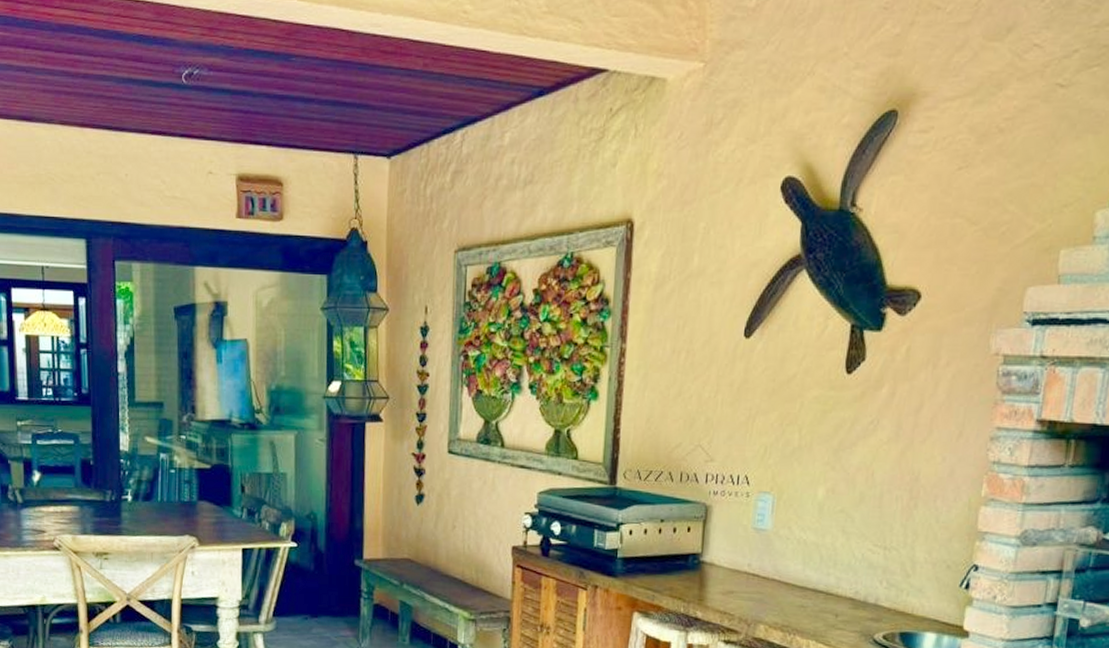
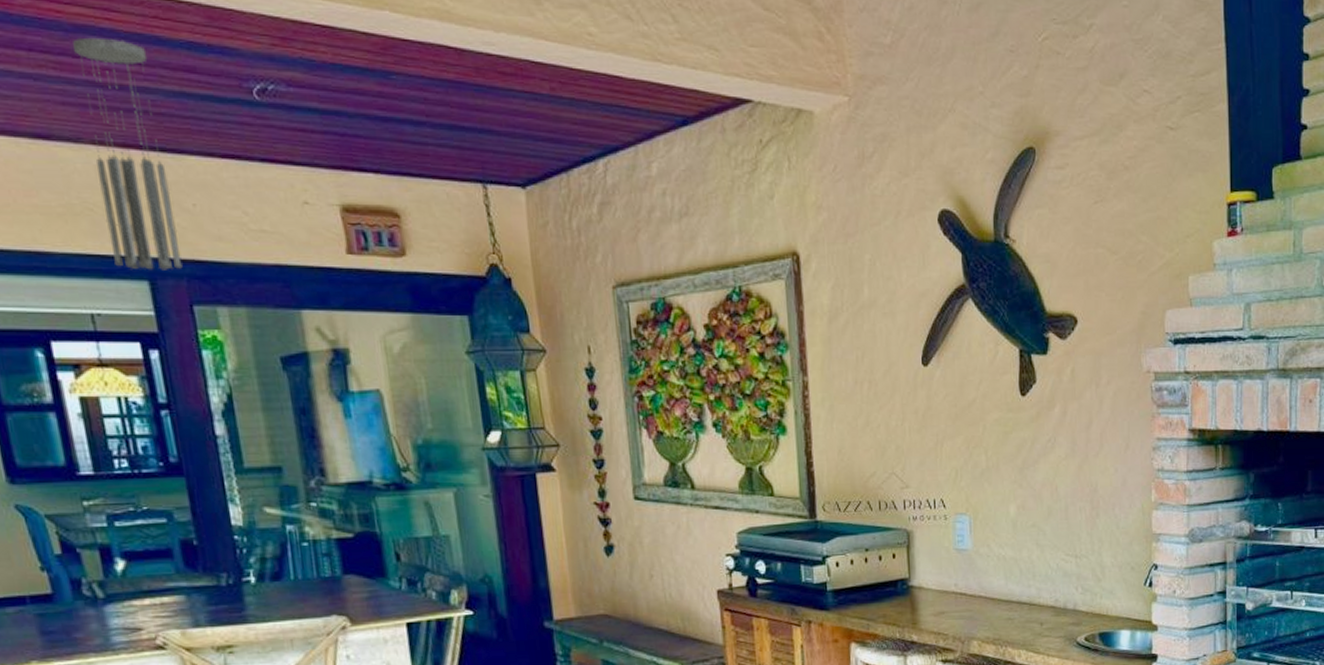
wind chime: none [57,34,112,231] -> present [73,37,183,270]

